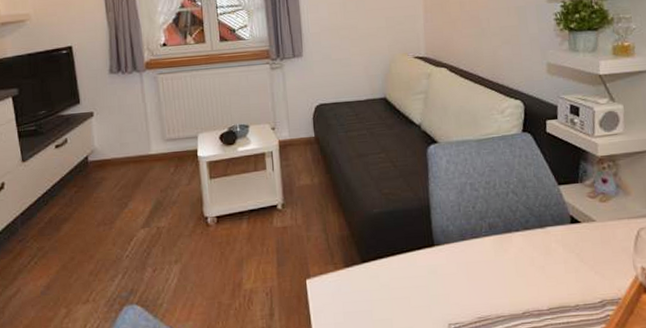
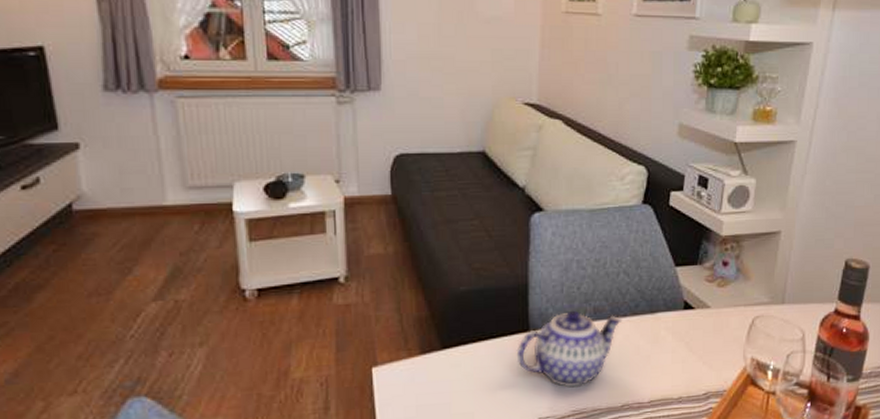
teapot: none [424,226,514,296] -> present [516,310,621,388]

